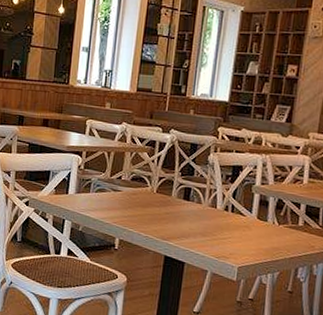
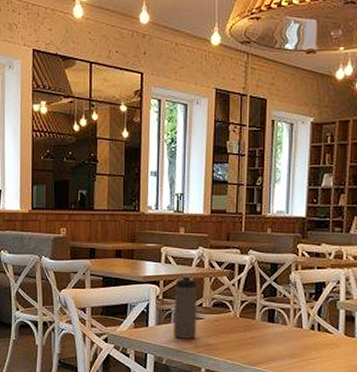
water bottle: none [91,147,118,209] -> present [174,275,198,339]

